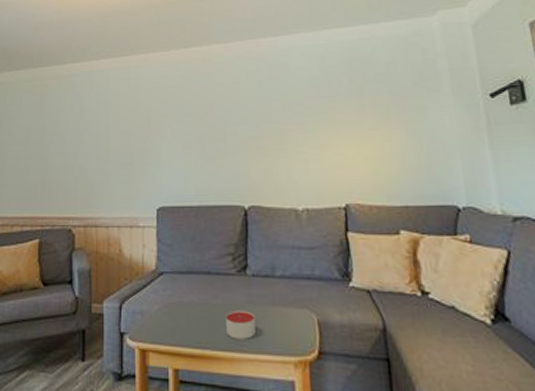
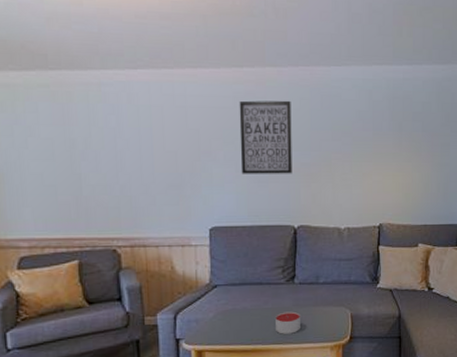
wall art: none [186,74,241,151] -> present [239,100,292,174]

